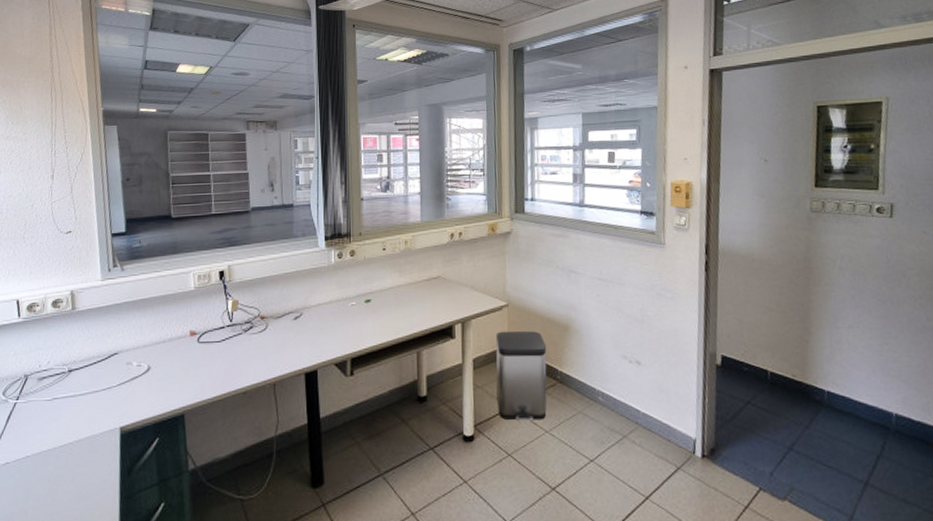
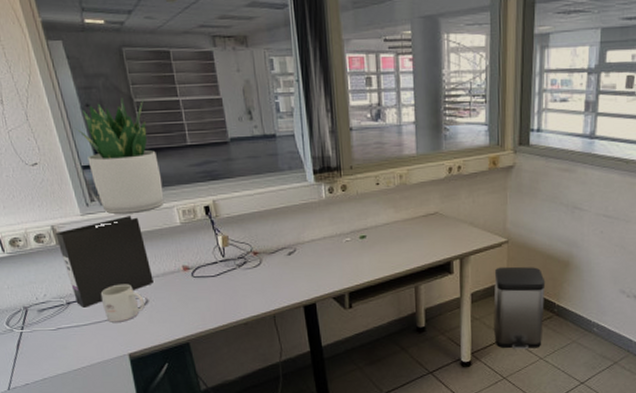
binder: none [73,281,159,375] -> present [55,216,154,308]
mug: none [103,350,147,392] -> present [100,284,146,322]
planter: none [114,172,184,279] -> present [77,97,165,214]

